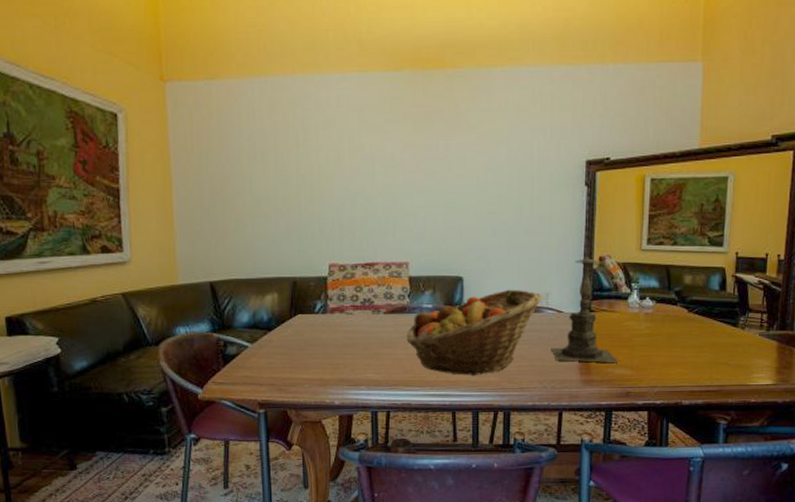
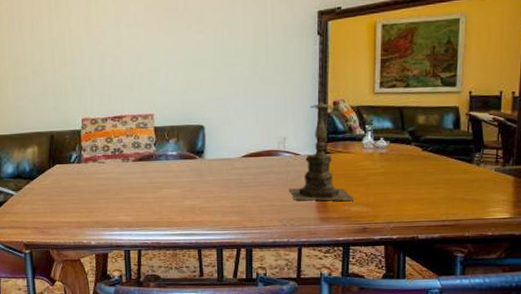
fruit basket: present [406,289,542,376] -> none [153,135,279,217]

